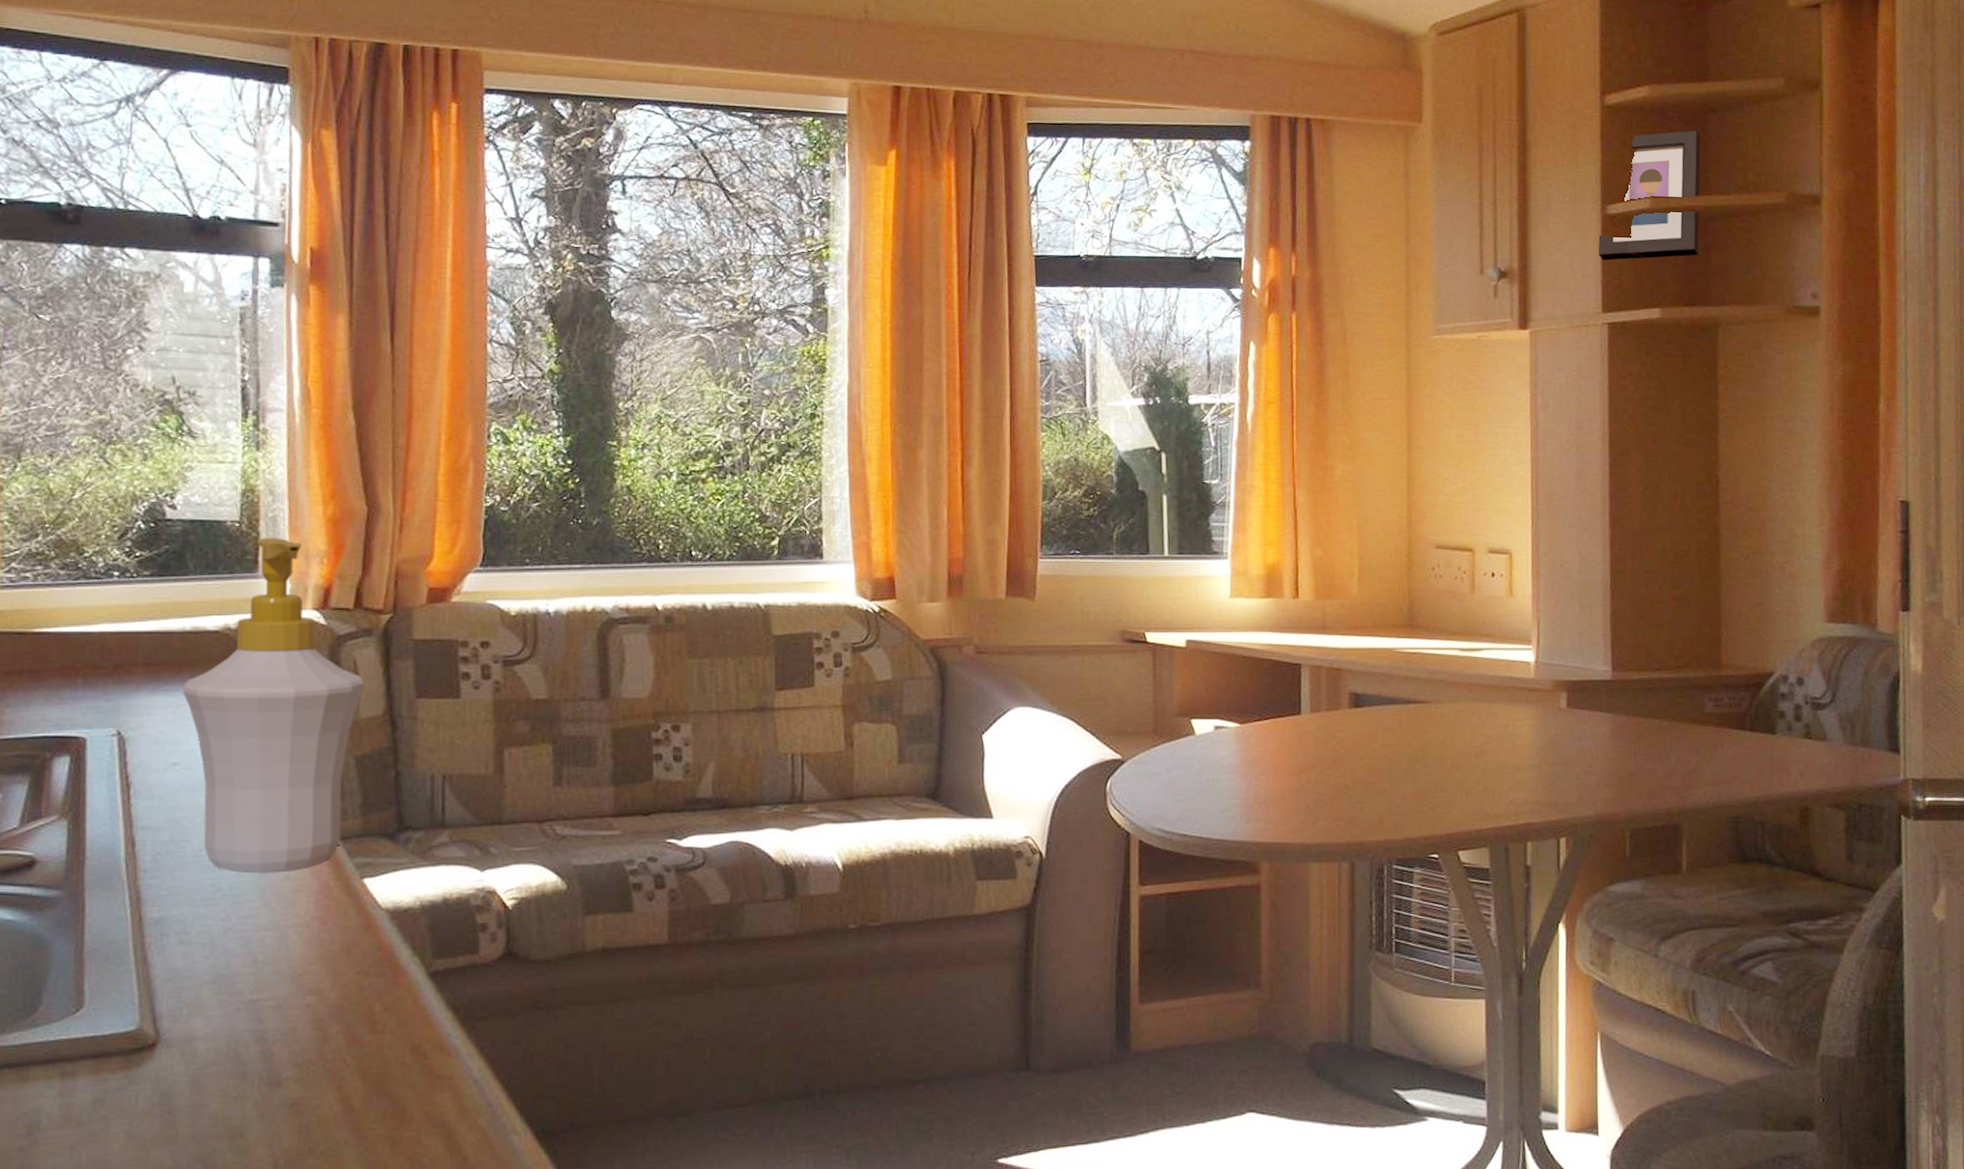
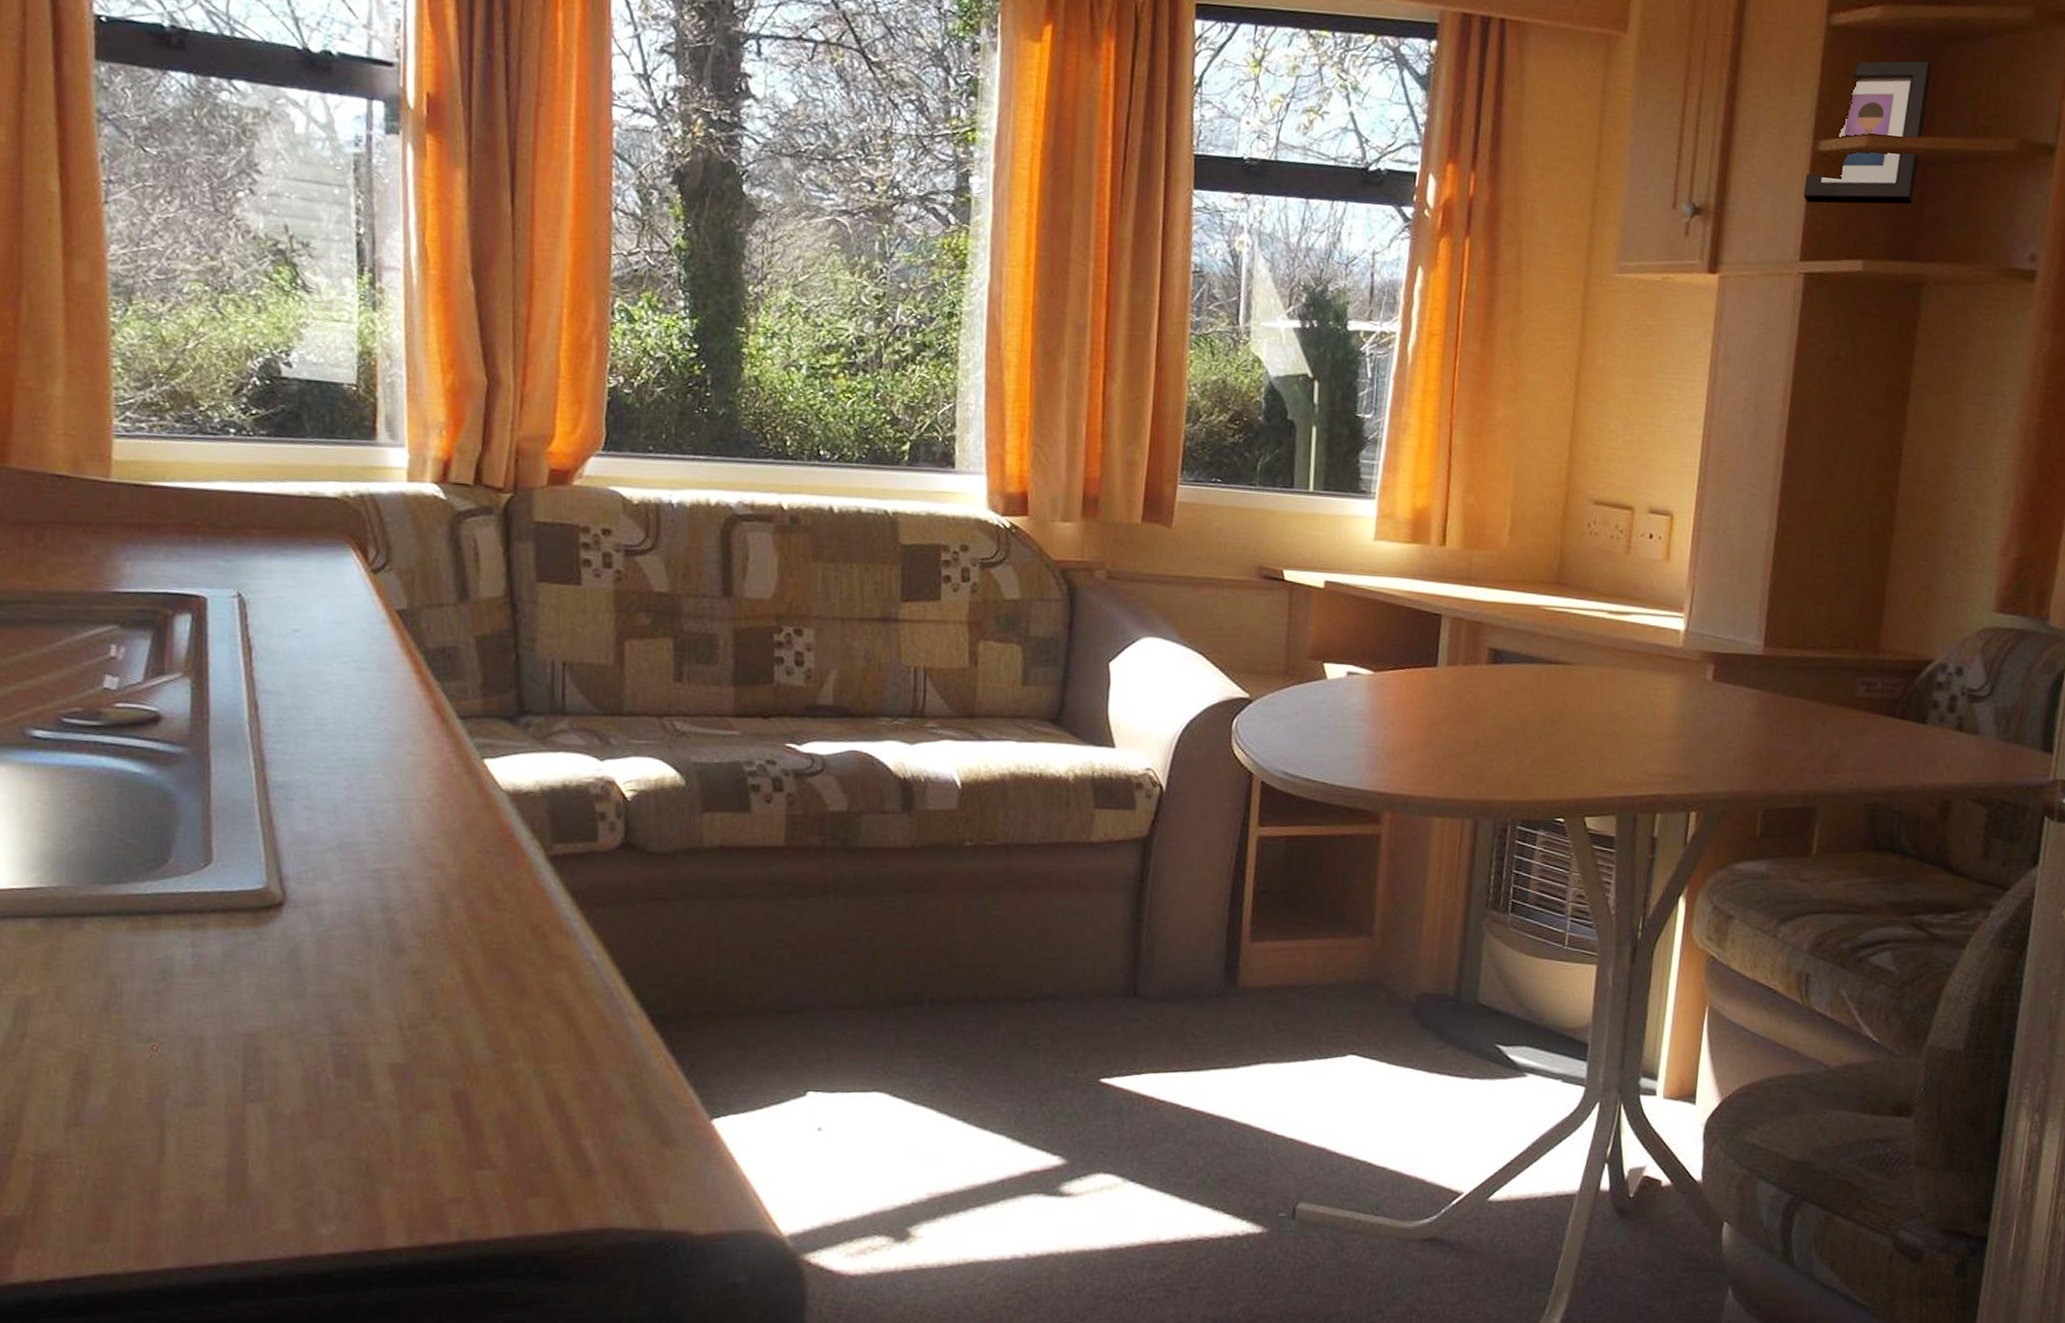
soap bottle: present [182,538,366,874] -> none [301,404,486,747]

